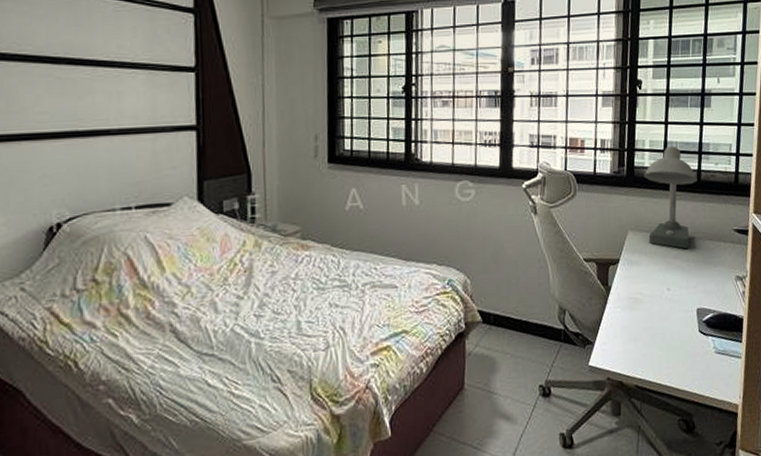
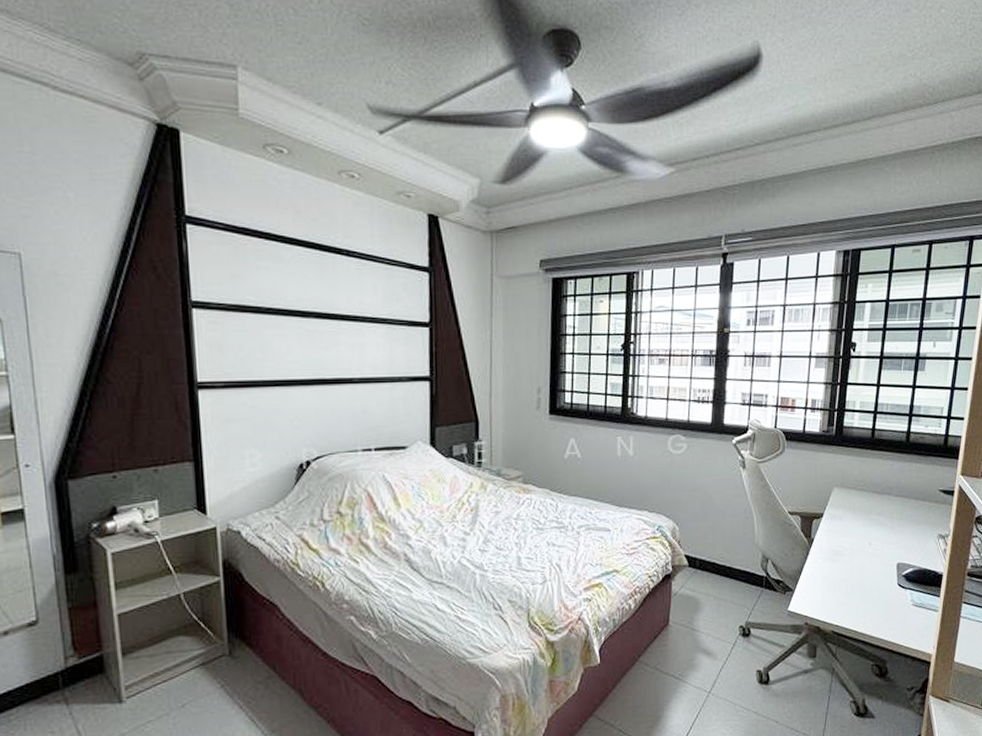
desk lamp: present [644,146,697,249] -> none [852,407,906,506]

